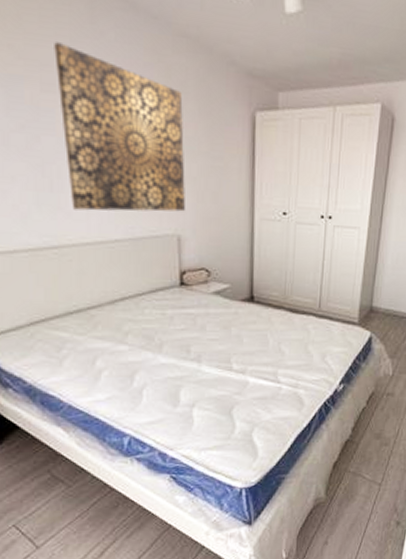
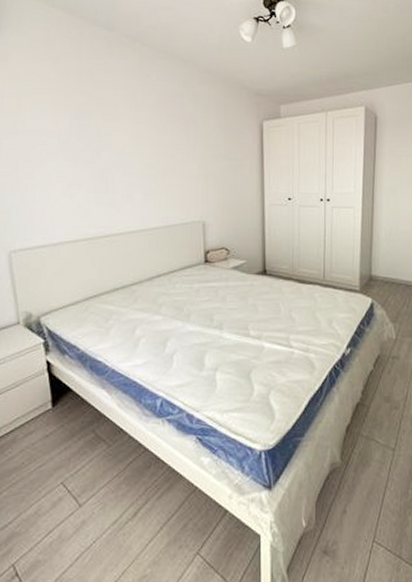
wall art: present [54,42,185,212] -> none [113,85,209,206]

